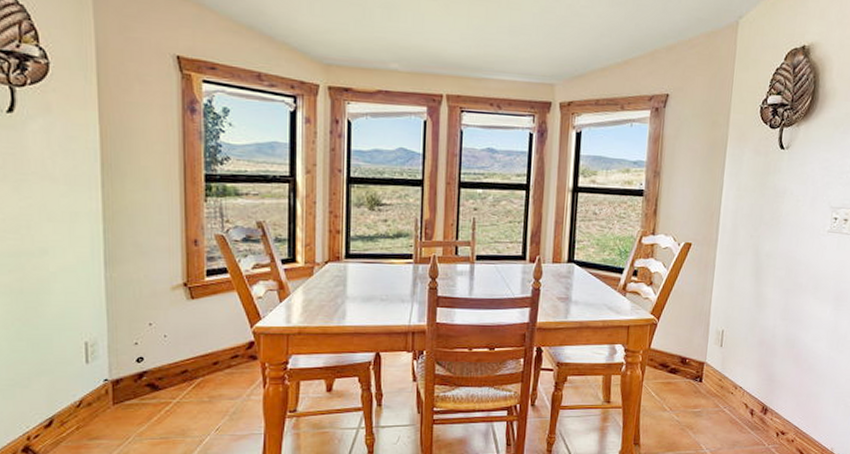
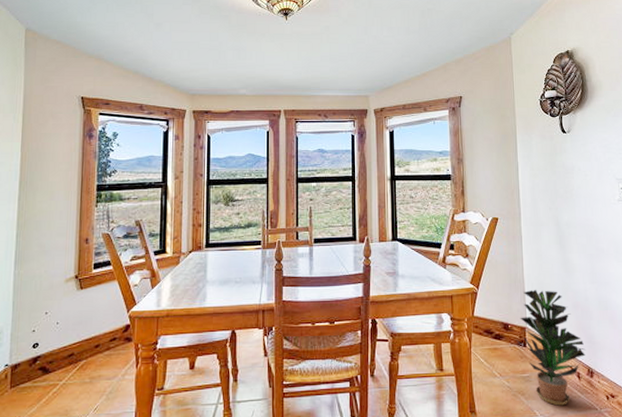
potted plant: none [692,323,763,441] -> present [516,289,585,406]

